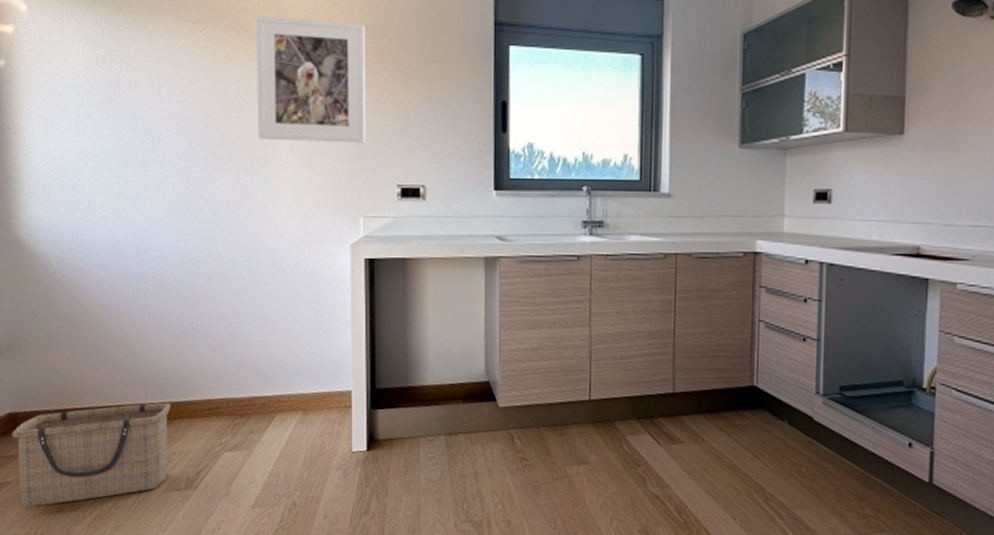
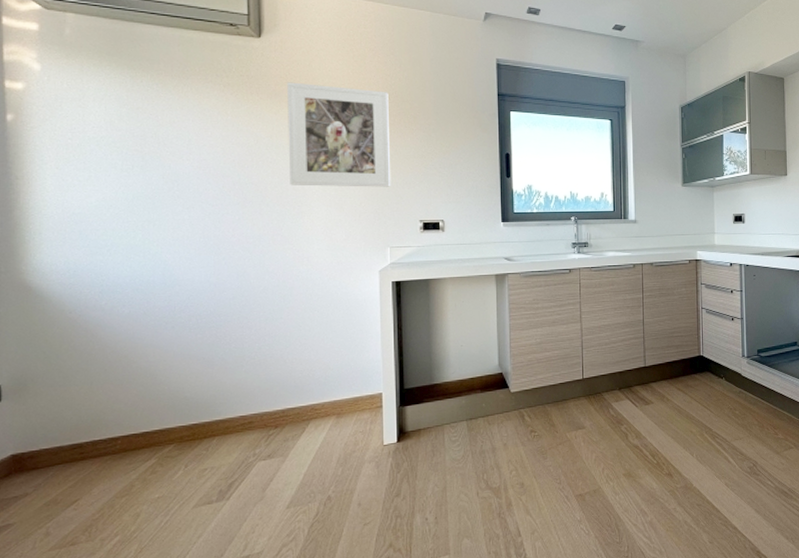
basket: present [12,402,171,508] -> none [16,423,201,547]

